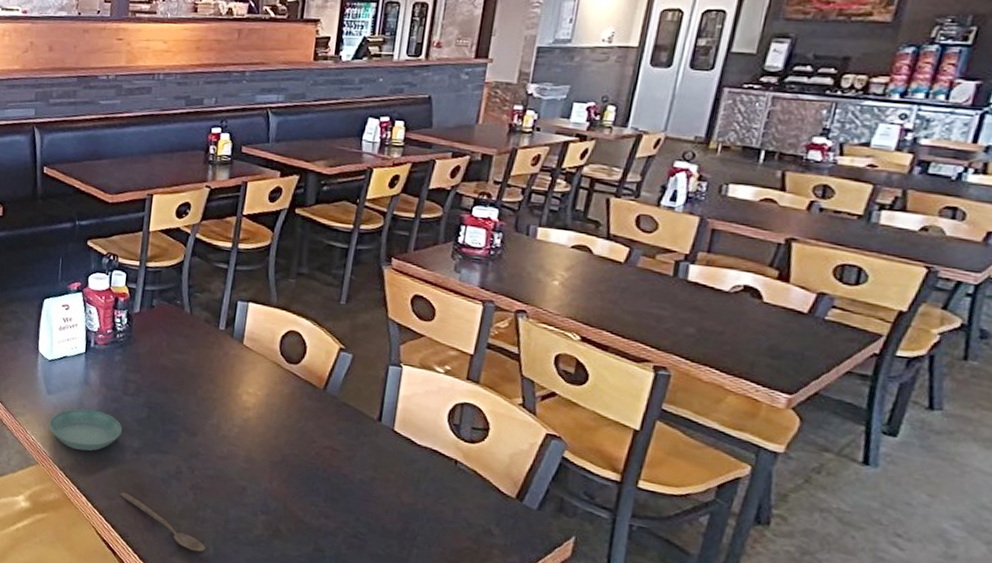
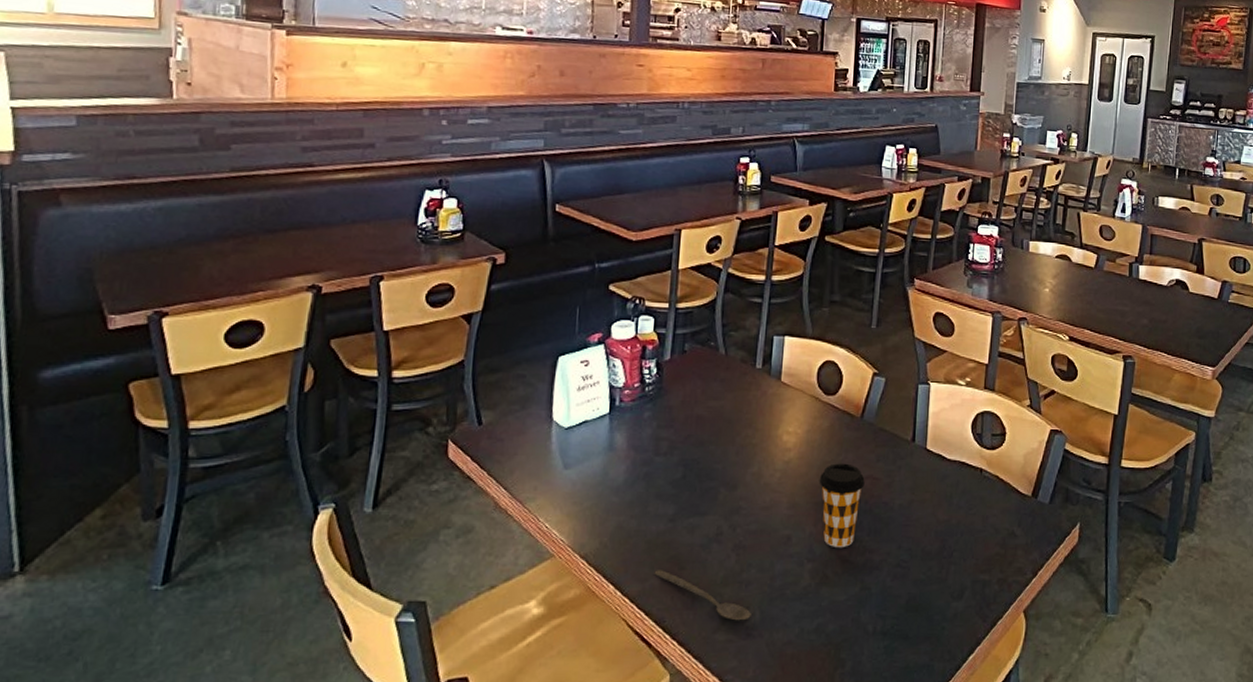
saucer: present [48,408,122,451] -> none [566,478,654,529]
coffee cup: none [276,429,325,509] -> present [819,463,865,548]

